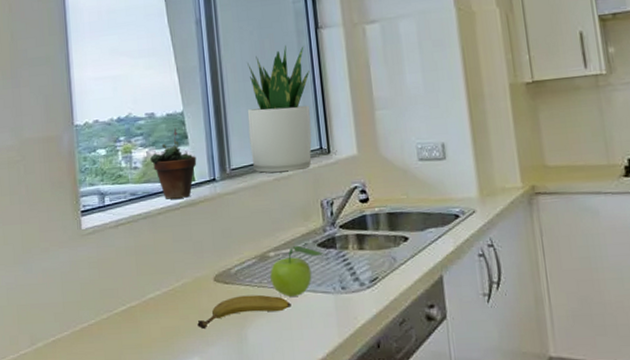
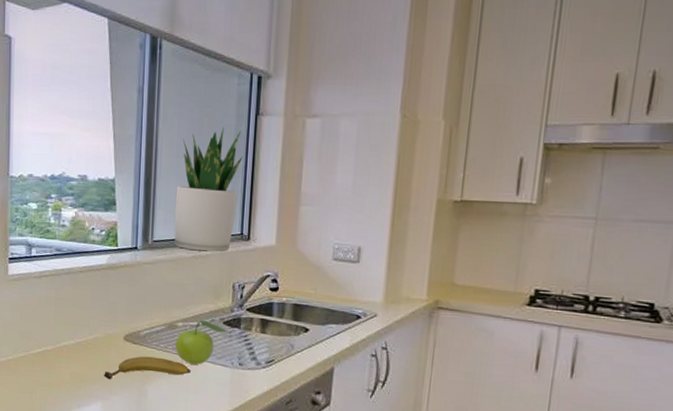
succulent plant: present [150,127,197,200] -> none [78,193,122,261]

